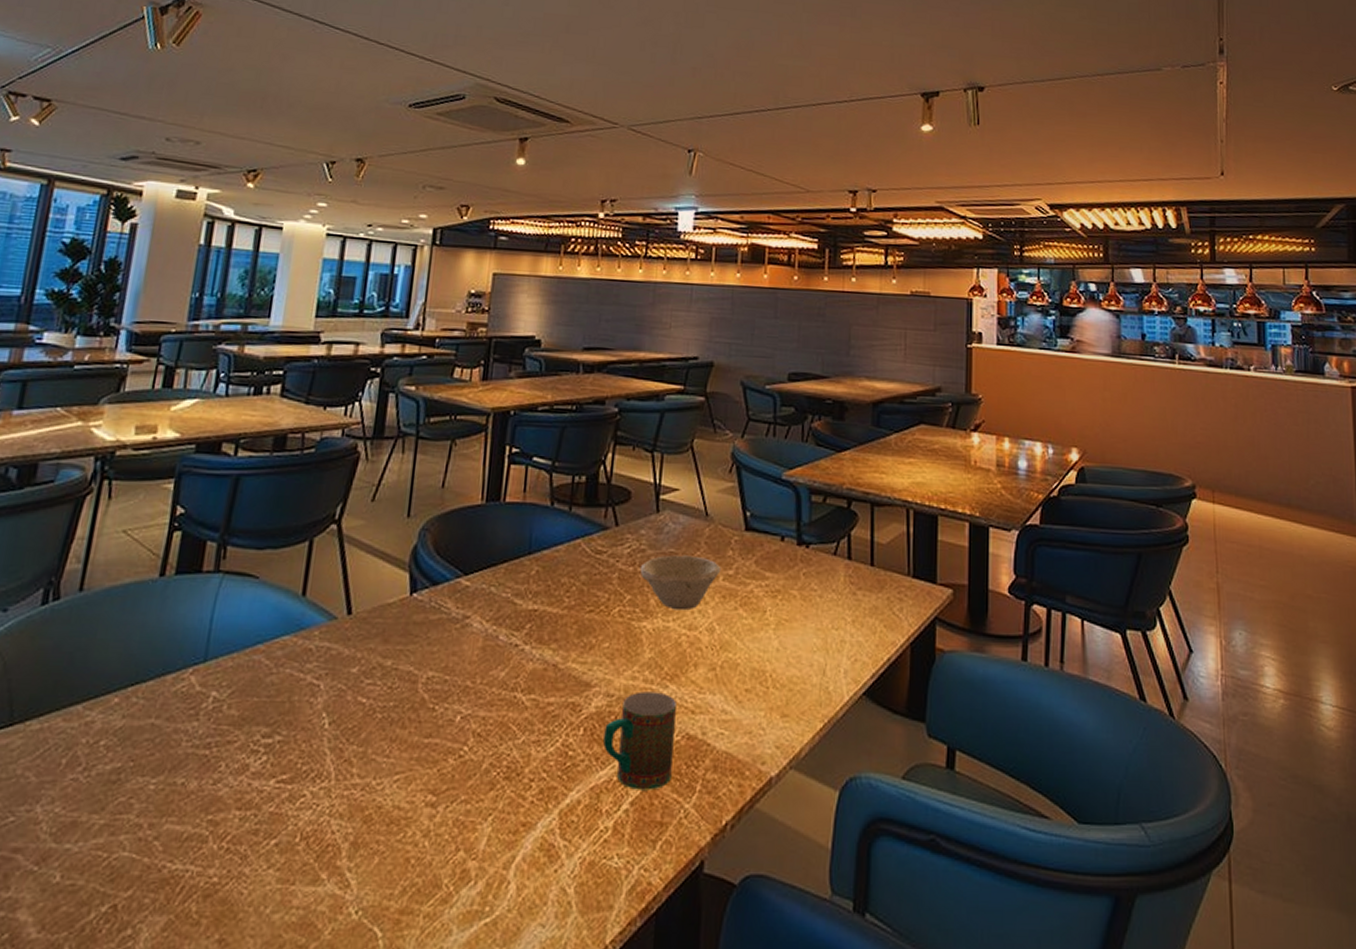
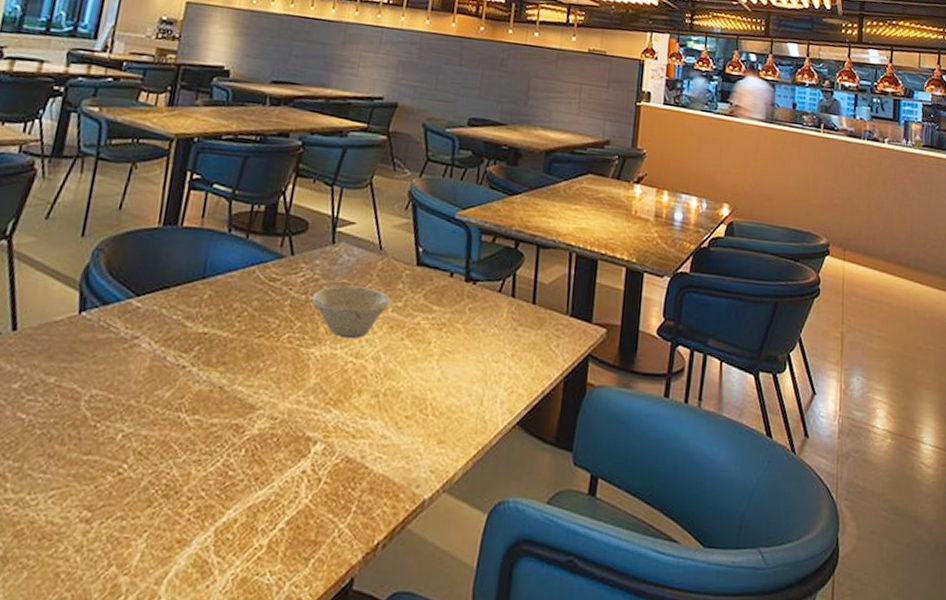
mug: present [603,691,676,790] -> none [263,415,338,510]

